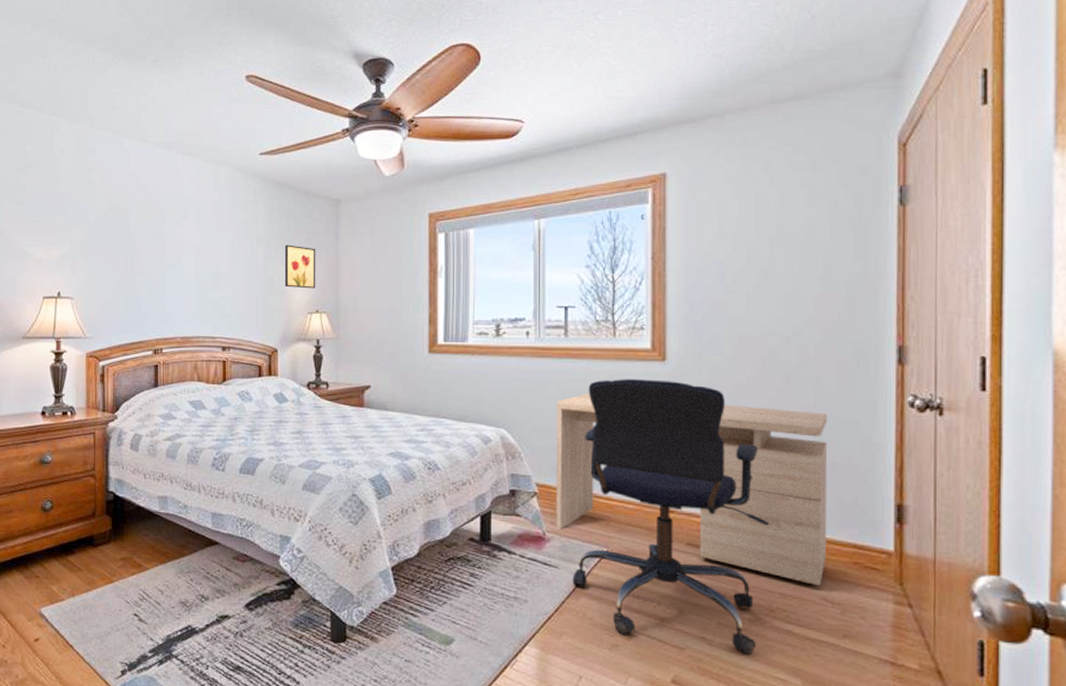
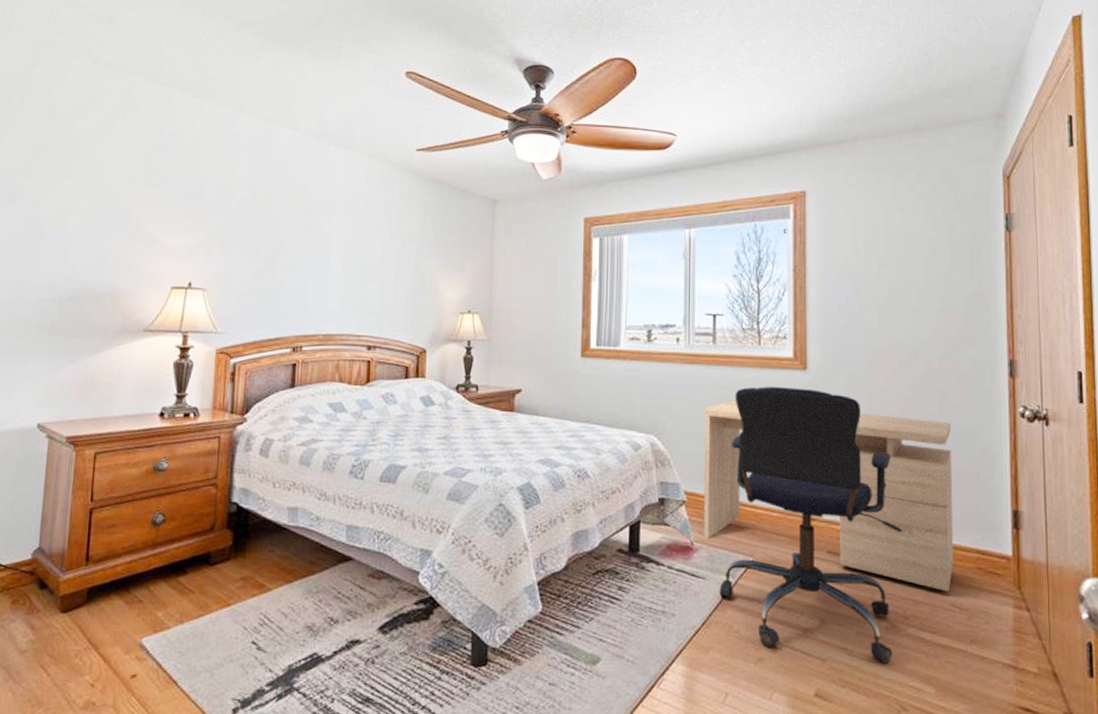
wall art: present [284,245,316,289] -> none [436,242,471,288]

